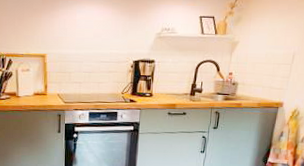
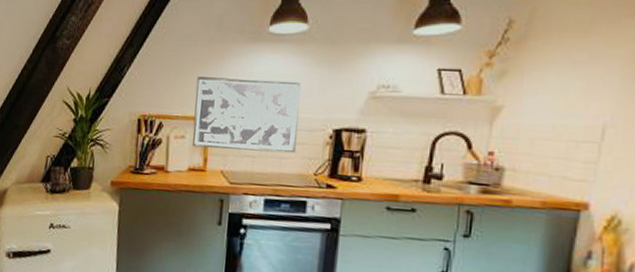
wall art: none [34,22,111,79] -> present [192,75,302,153]

